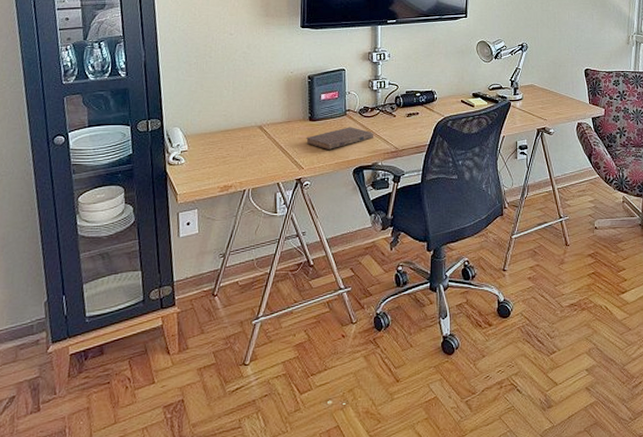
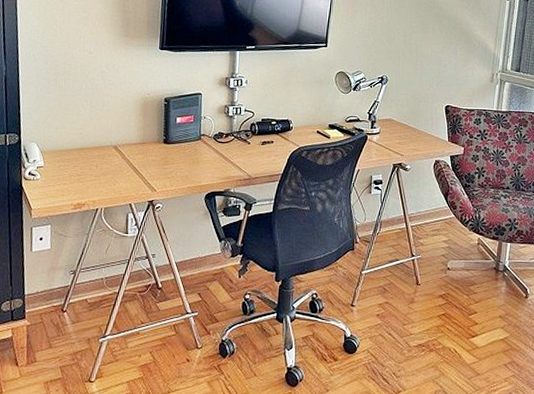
book: present [306,127,373,150] -> none [160,152,227,173]

